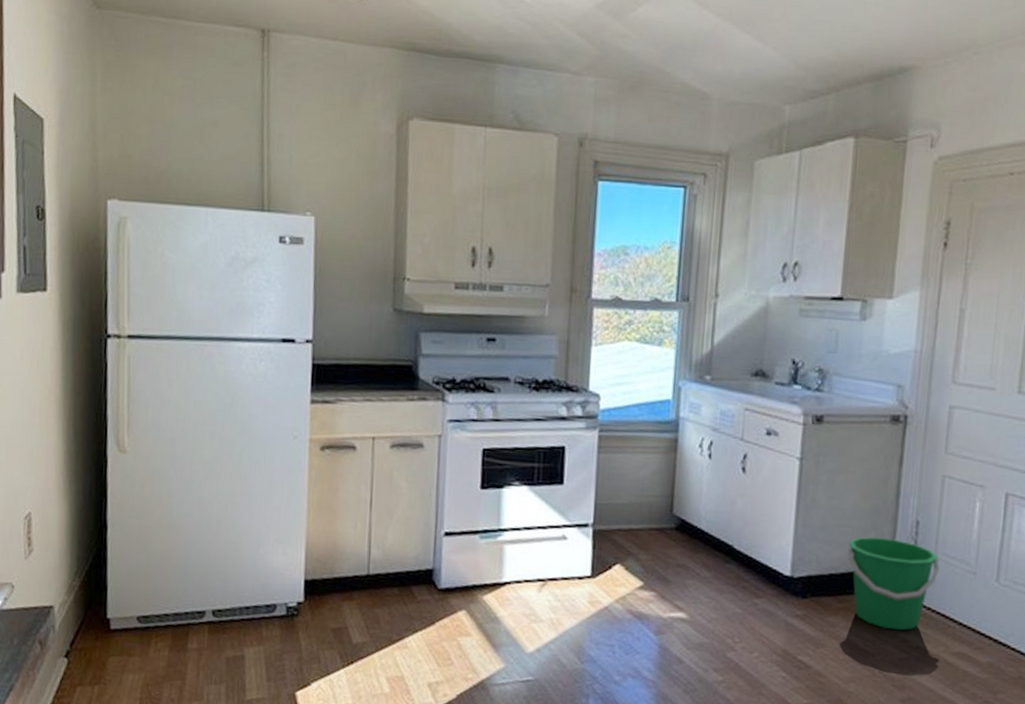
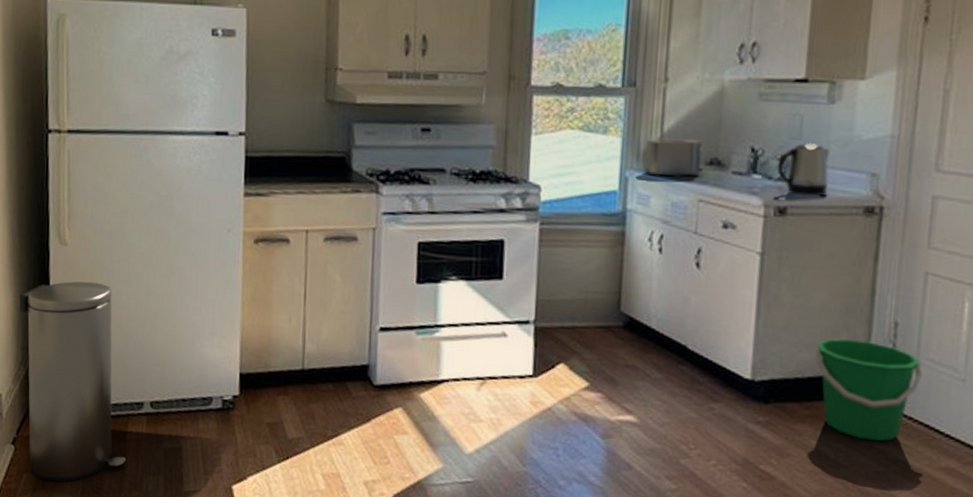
pedal bin: none [74,489,187,695] -> present [19,281,127,482]
toaster: none [696,350,749,387] -> present [644,138,703,177]
kettle: none [815,356,862,406] -> present [777,142,830,197]

